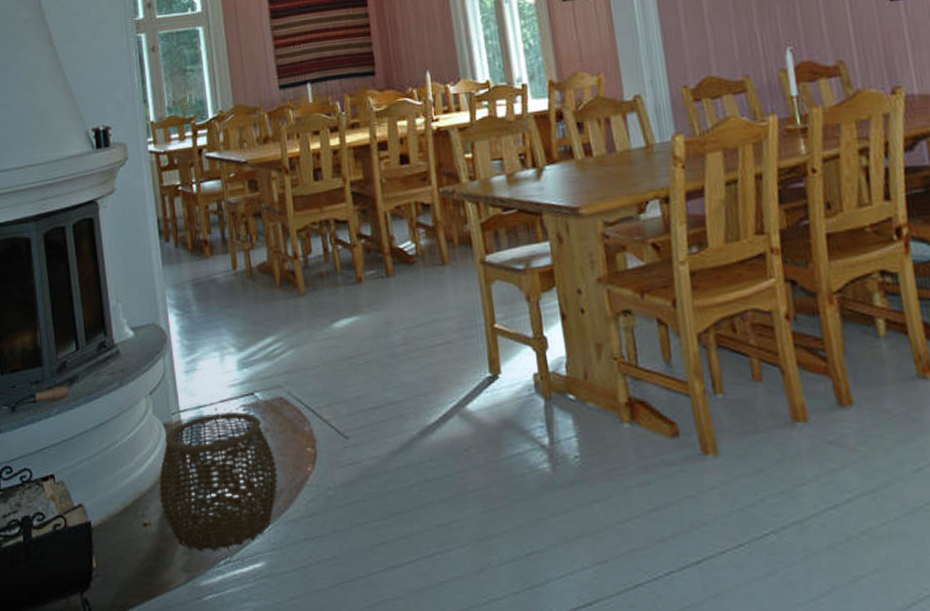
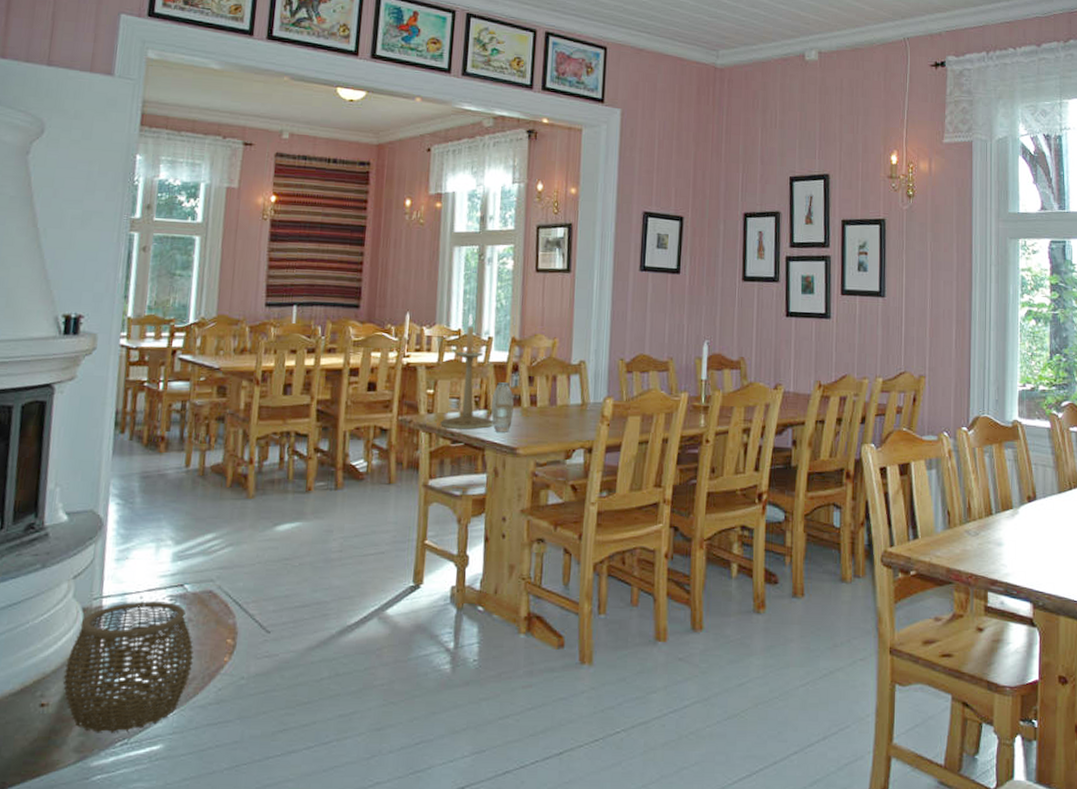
candlestick: none [486,61,546,195] -> present [440,314,493,430]
vase: none [539,133,568,192] -> present [491,382,514,433]

